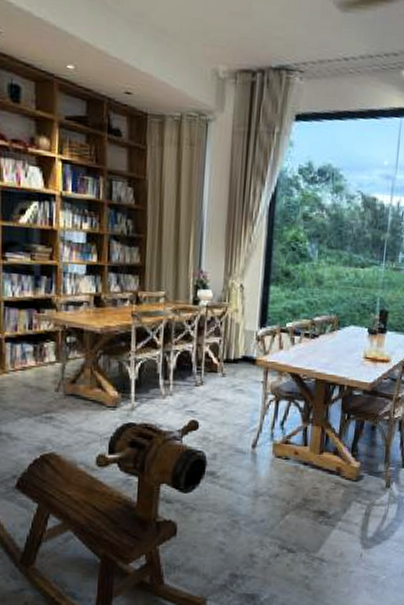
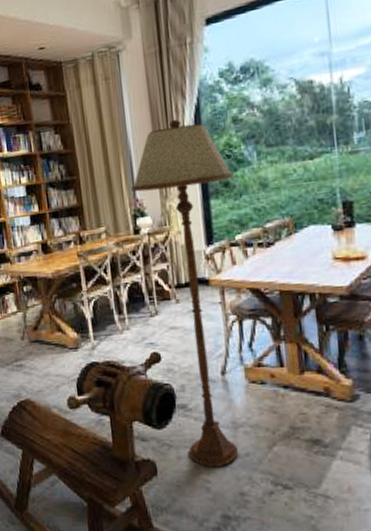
floor lamp: none [198,201,295,531] -> present [131,119,238,467]

